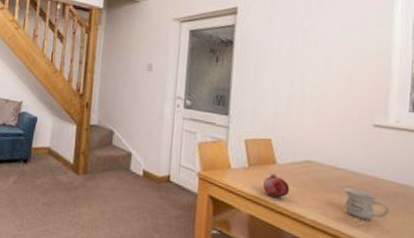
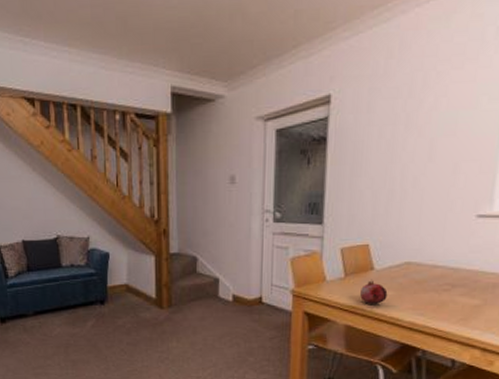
mug: present [345,187,389,220] -> none [443,284,488,314]

